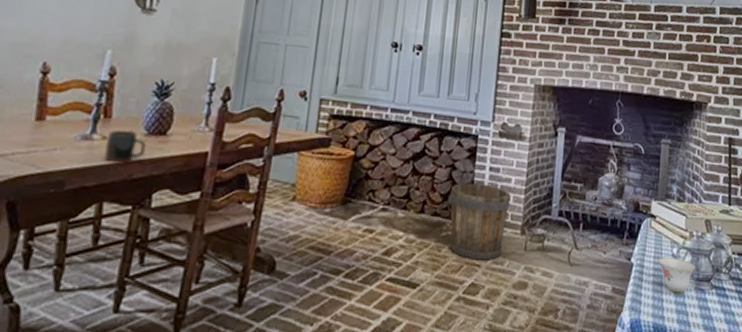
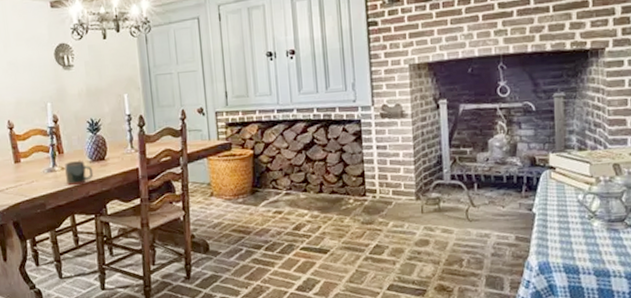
wooden bucket: present [447,183,511,261] -> none [342,161,402,226]
teacup: present [658,256,695,293] -> none [563,203,606,235]

